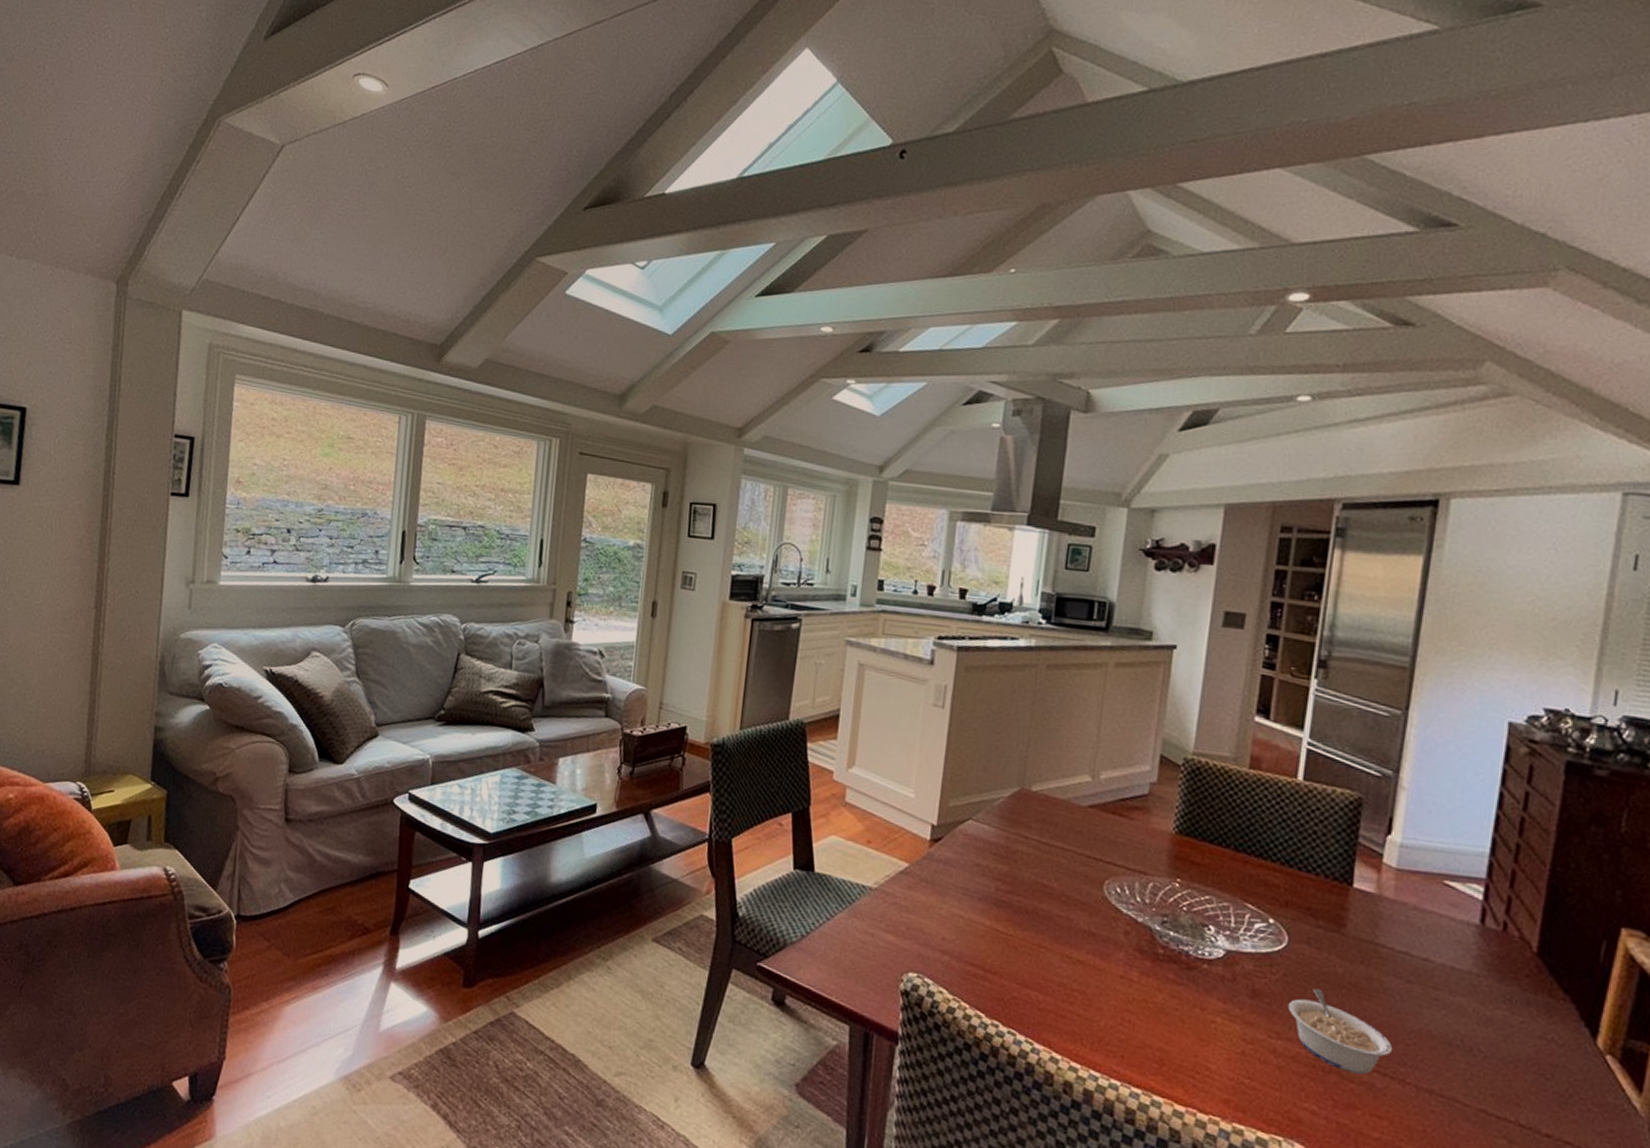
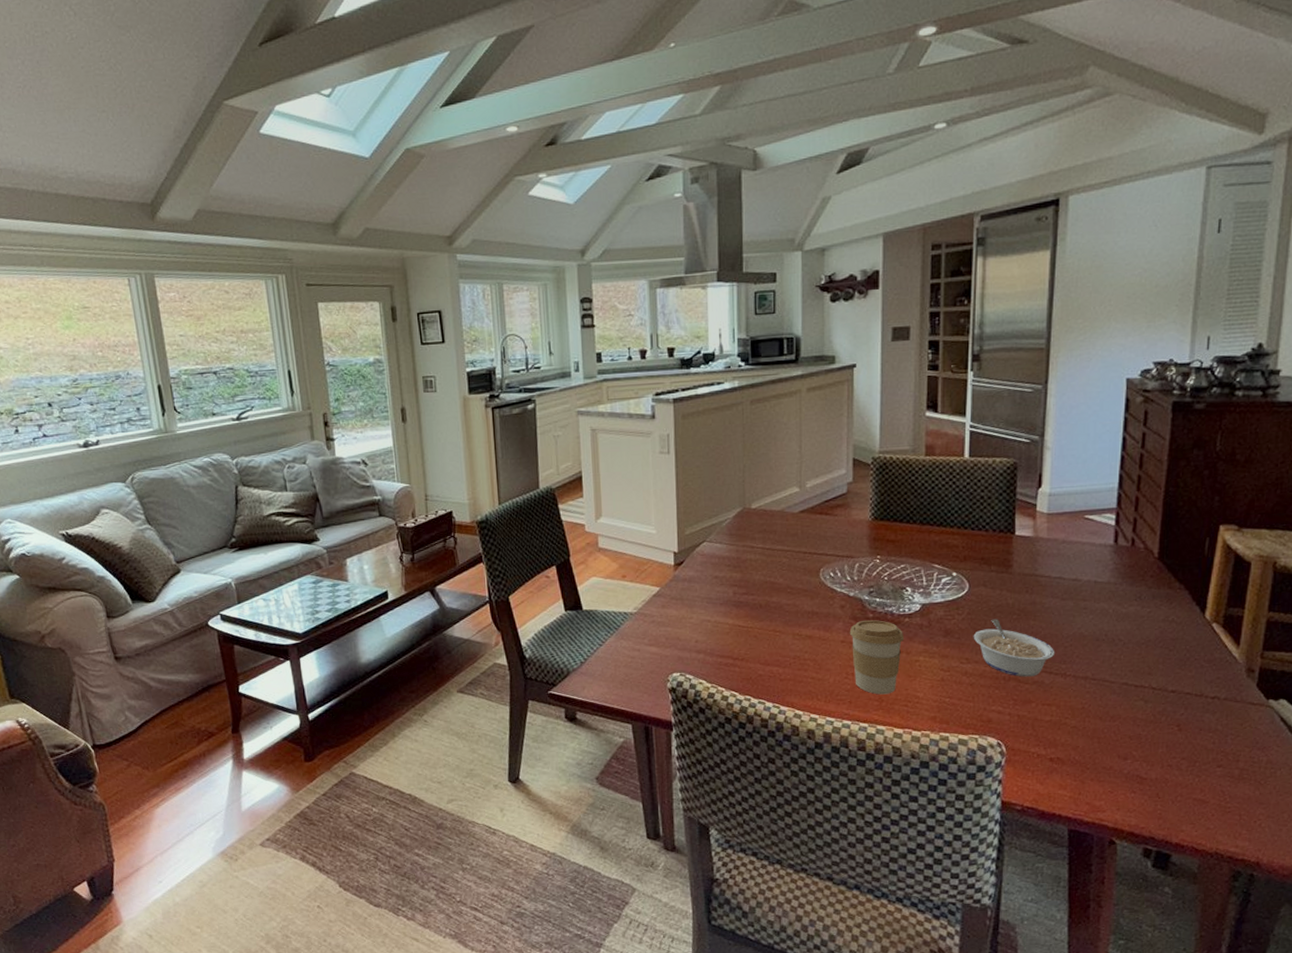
coffee cup: none [1131,955,1200,1057] -> present [849,619,905,695]

